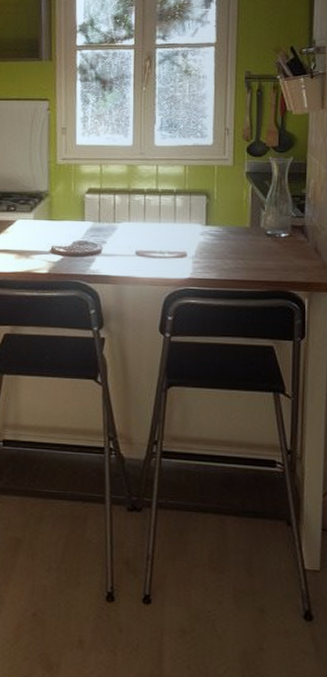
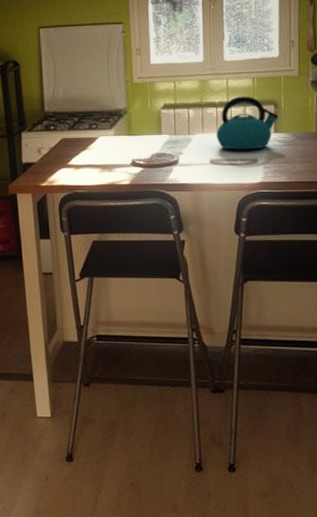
kettle: none [144,184,211,243] -> present [216,96,279,150]

